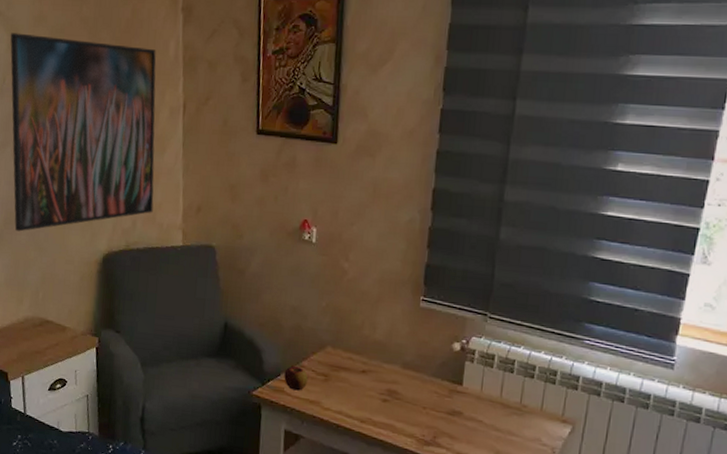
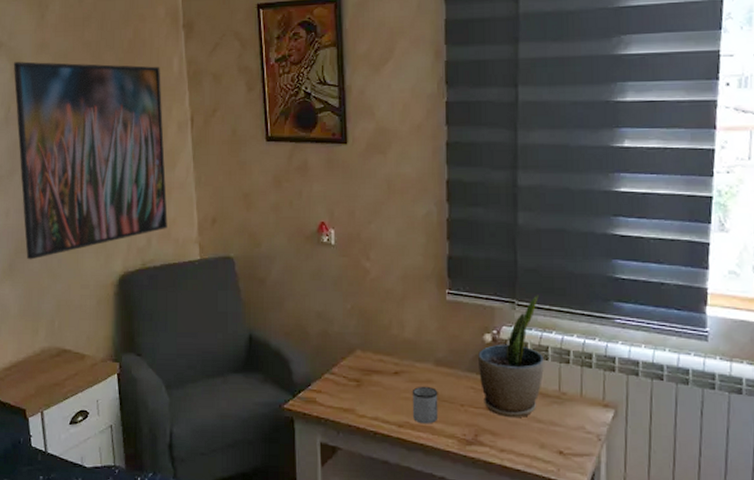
apple: present [284,365,309,391] -> none [315,373,340,400]
mug: none [376,386,403,423] -> present [412,386,439,424]
potted plant: none [444,309,512,425] -> present [478,295,544,417]

